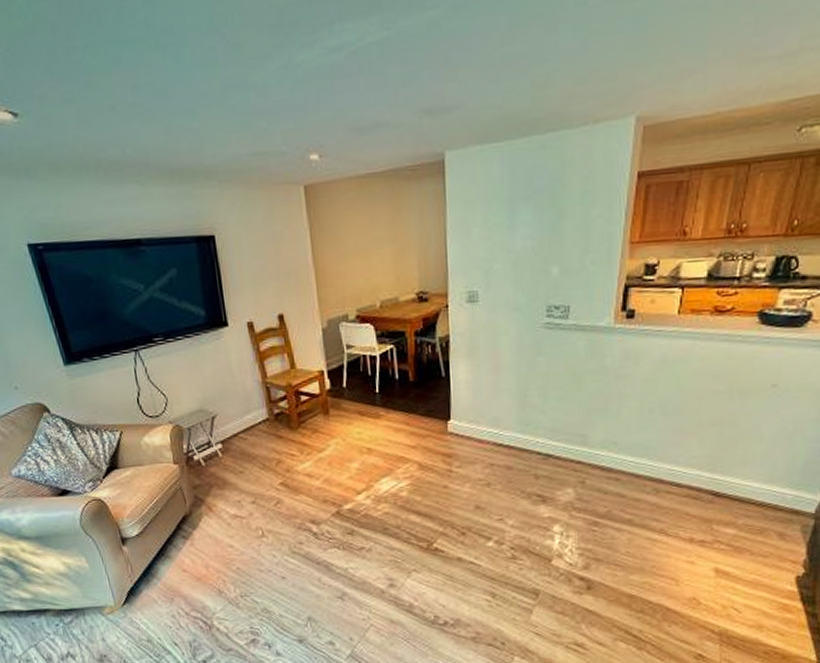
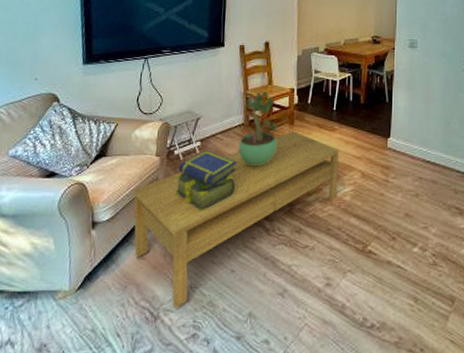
coffee table: none [157,422,392,617] -> present [133,131,339,308]
stack of books: none [200,452,271,521] -> present [175,150,238,213]
potted plant: none [266,377,313,467] -> present [238,91,279,167]

